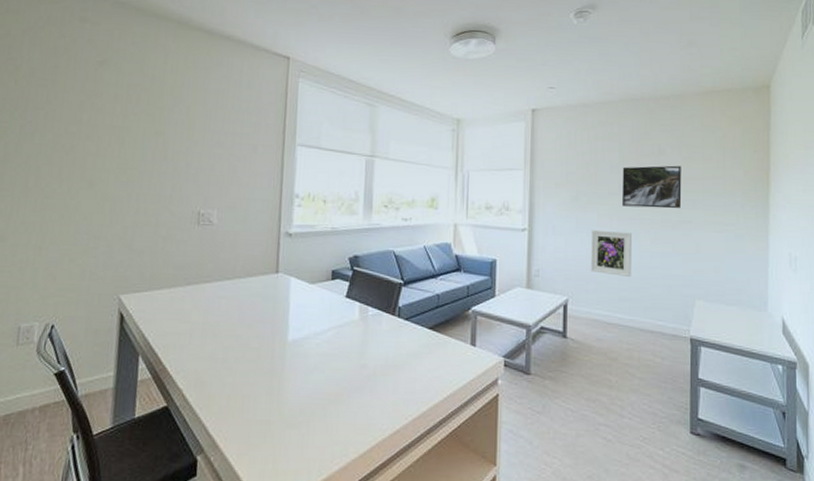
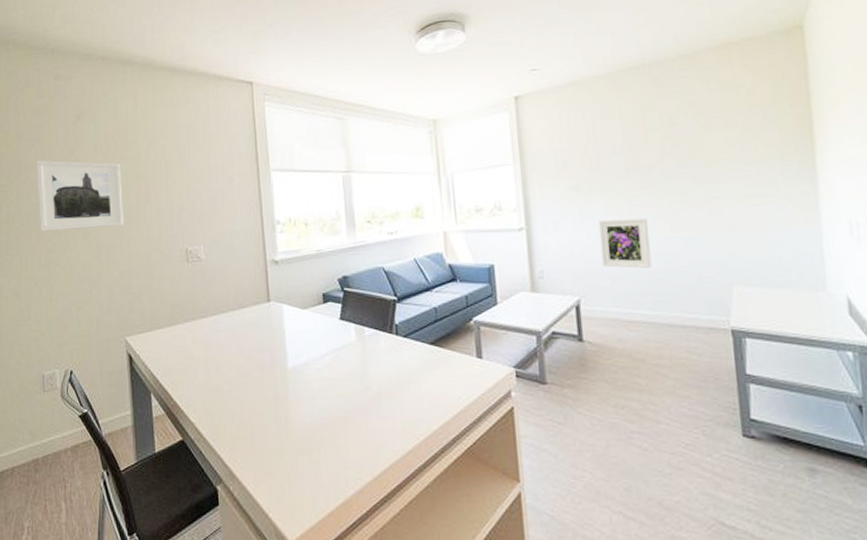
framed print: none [40,101,141,181] -> present [37,160,124,231]
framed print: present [622,165,682,209] -> none [627,135,704,190]

